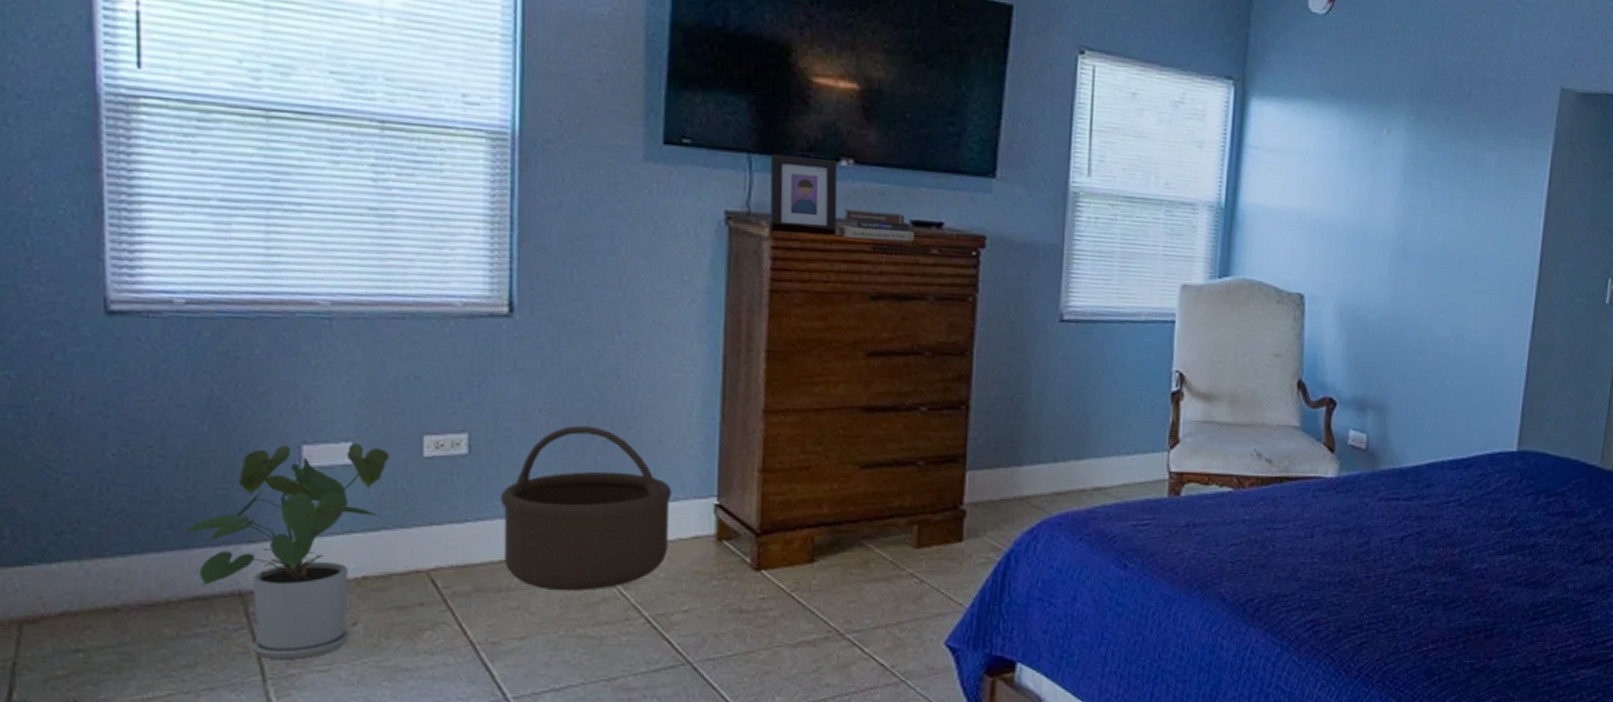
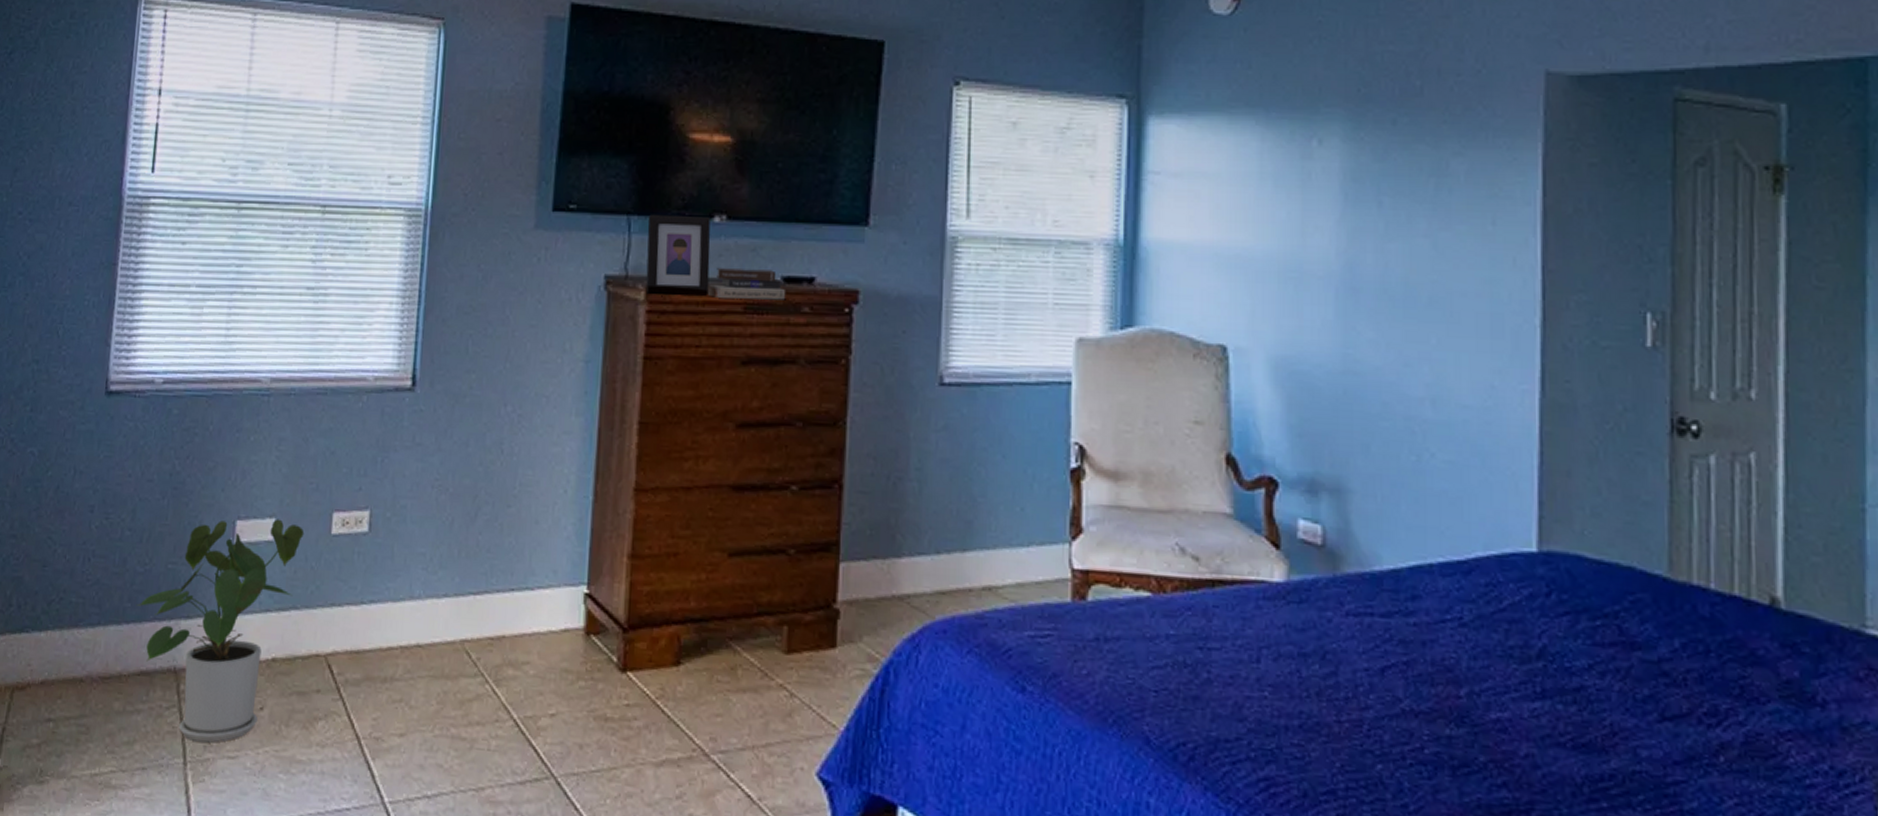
basket: present [501,425,672,591] -> none [391,503,545,685]

